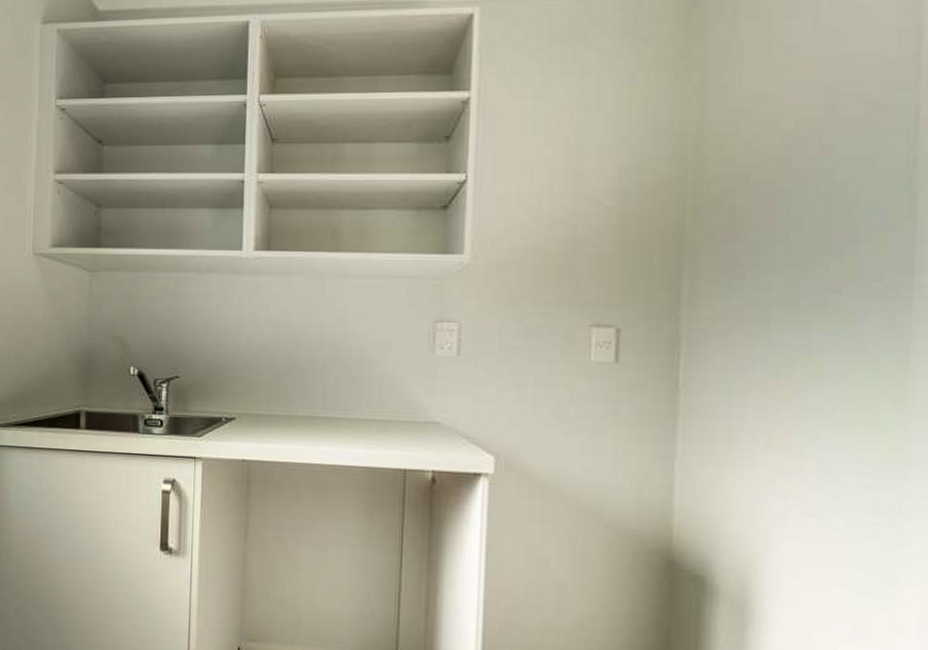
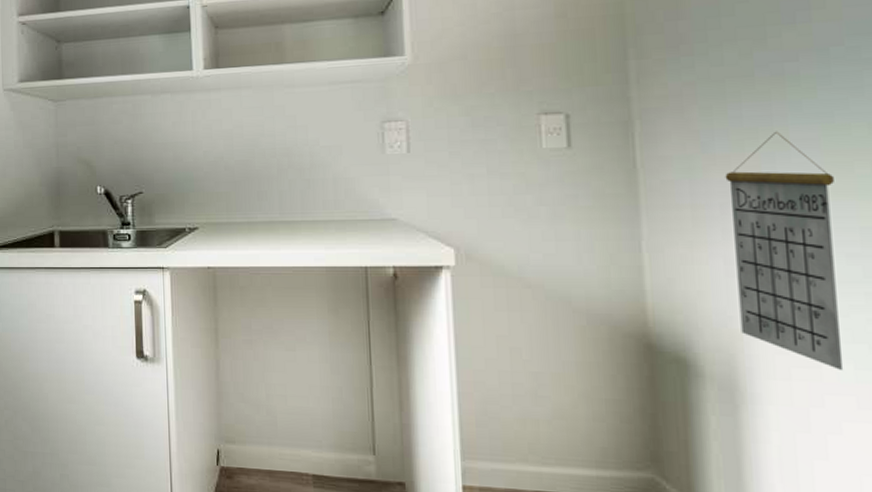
calendar: none [757,361,859,595] -> present [725,131,844,370]

